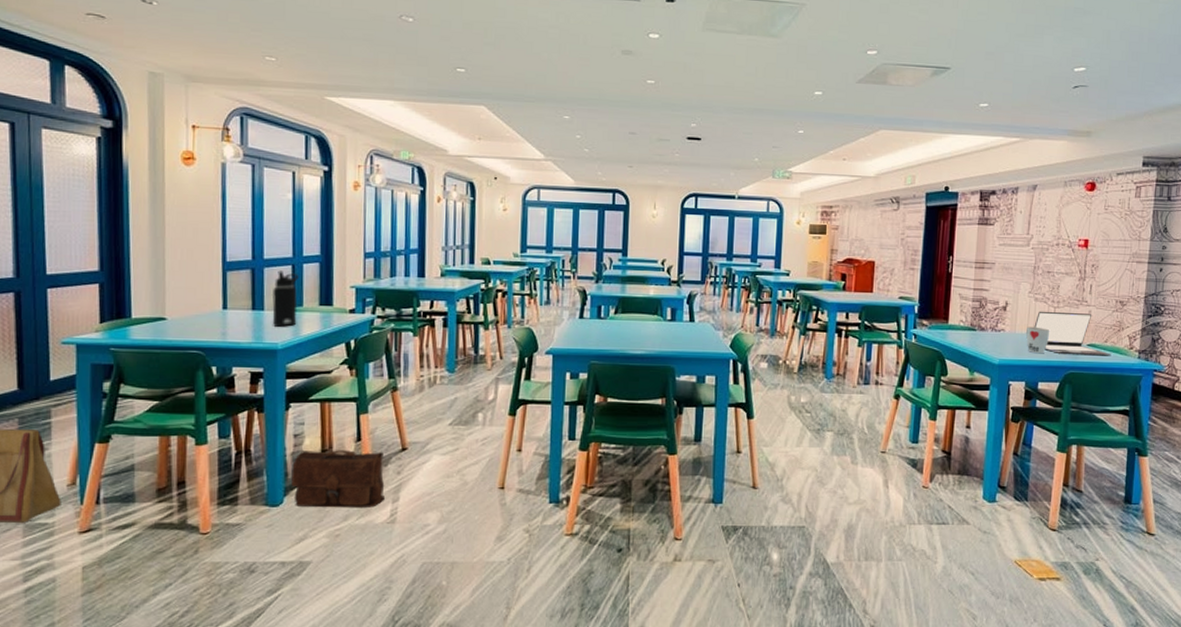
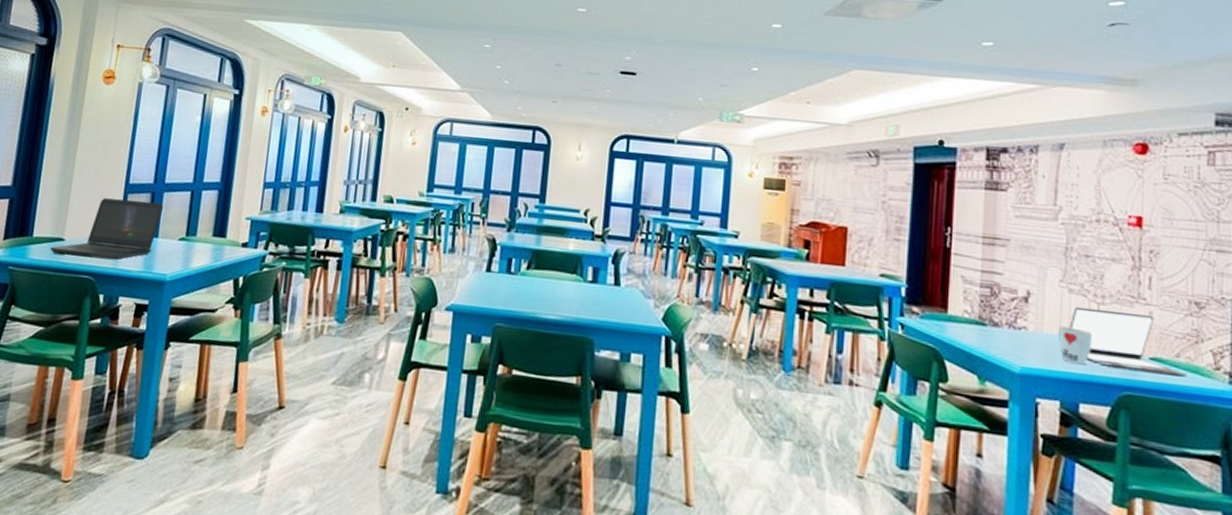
laptop computer: none [152,276,265,334] -> present [50,198,163,260]
water bottle: present [272,270,299,327] -> none [165,196,196,258]
briefcase: present [291,450,385,507] -> none [159,397,259,473]

